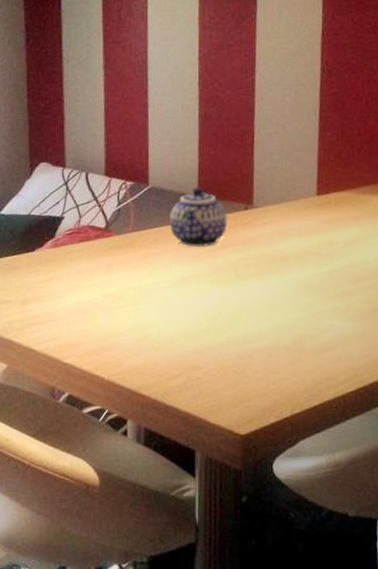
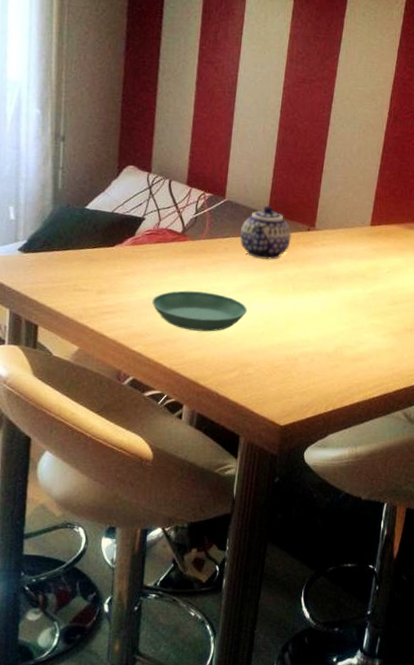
saucer: none [81,290,188,335] -> present [152,290,248,332]

